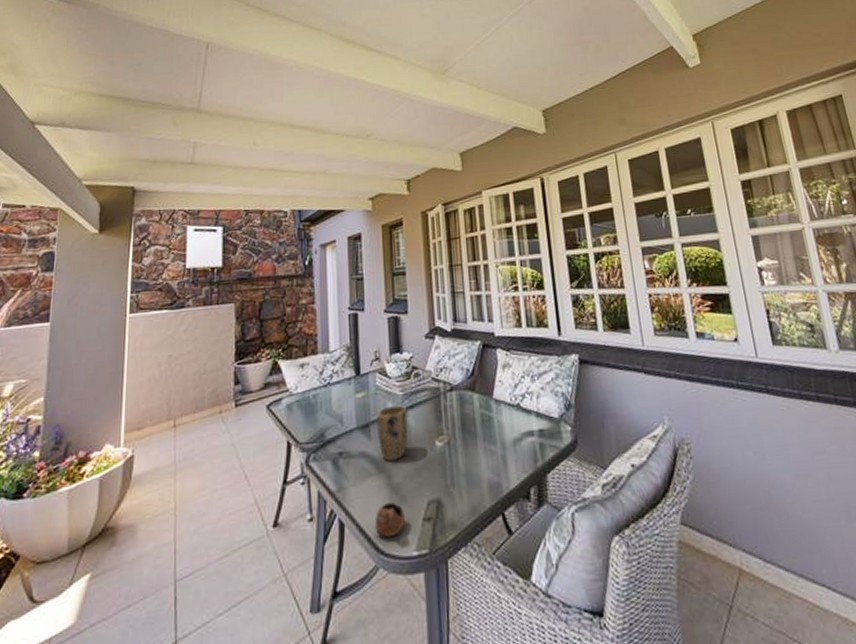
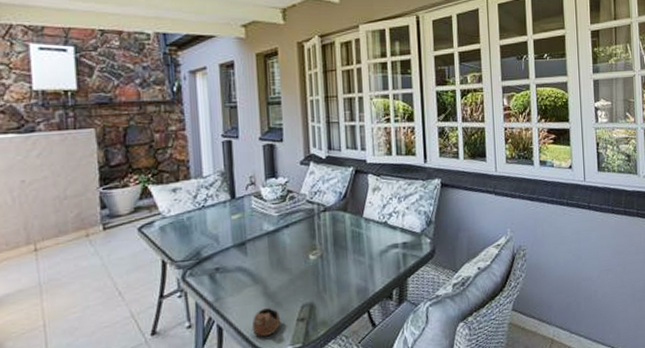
plant pot: present [377,404,409,461] -> none [253,224,284,274]

